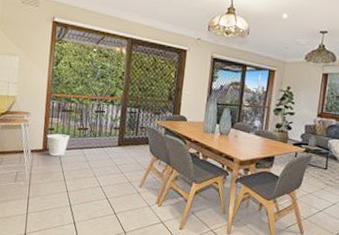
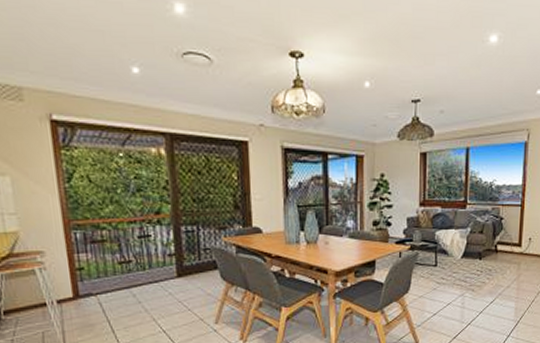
wastebasket: present [47,133,70,156] -> none [75,273,109,303]

